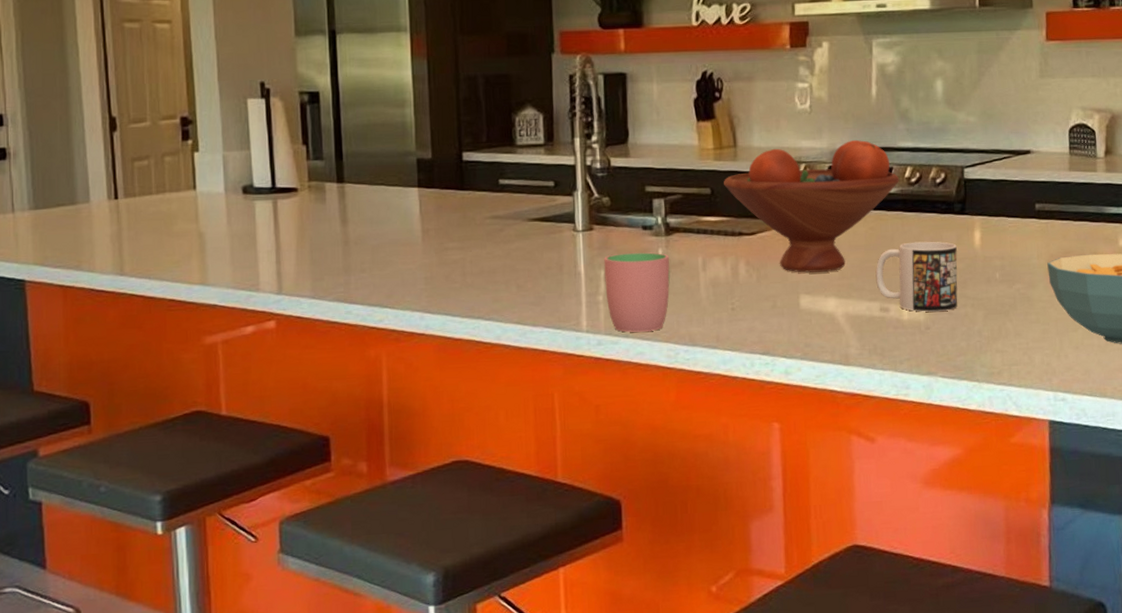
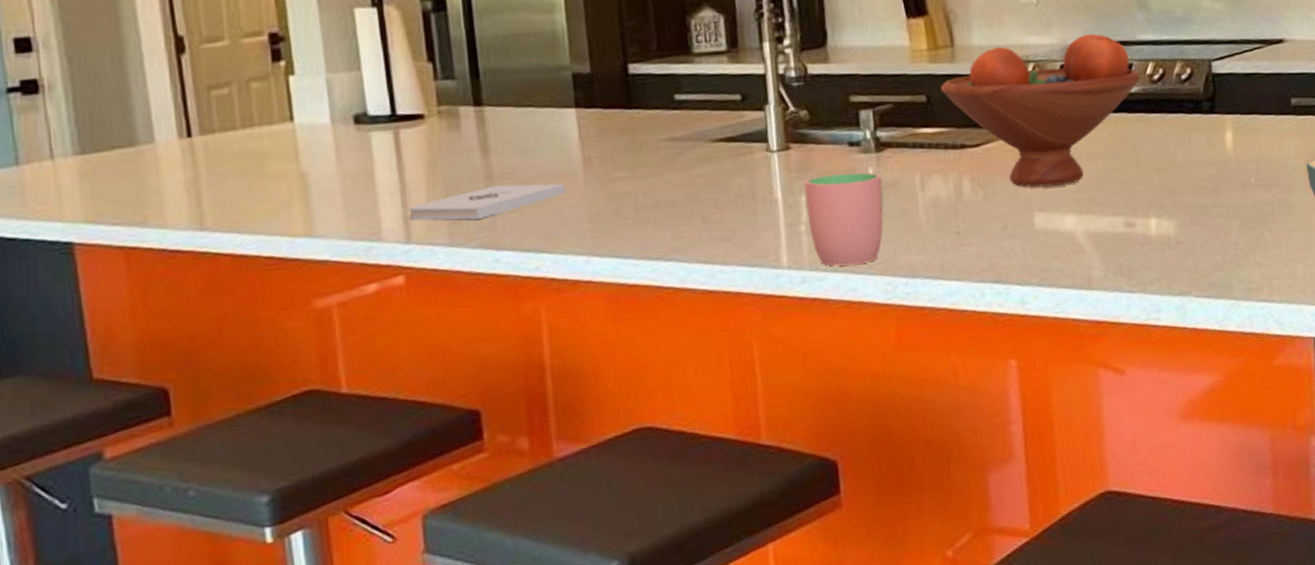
notepad: none [281,249,406,278] -> present [407,183,565,221]
mug: present [875,241,958,312] -> none [1118,145,1210,225]

